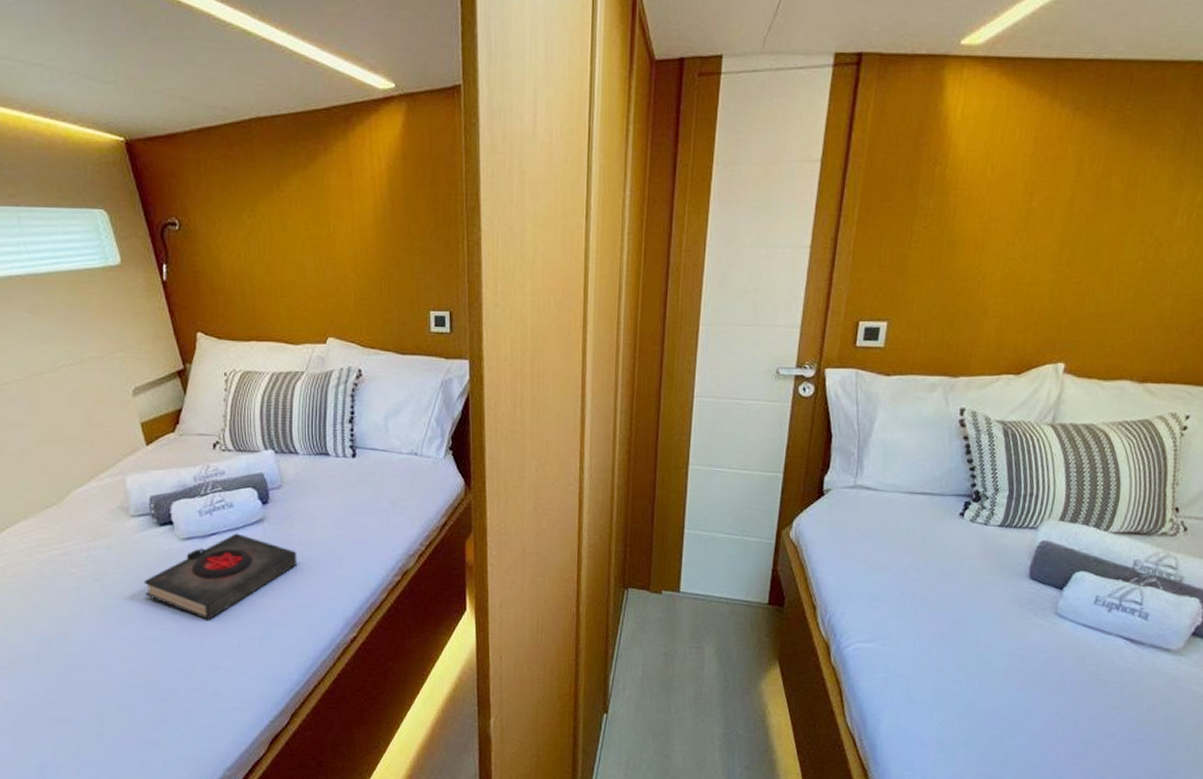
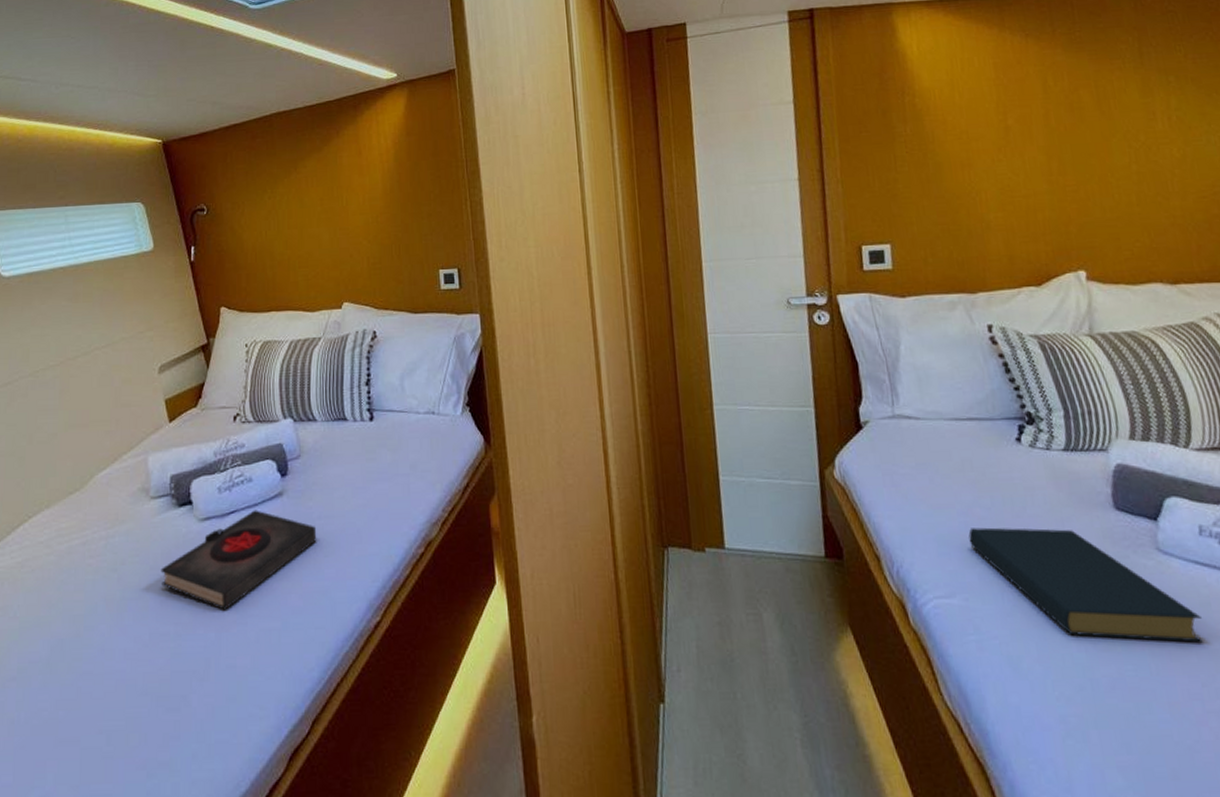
hardback book: none [897,587,1075,687] -> present [968,527,1203,643]

